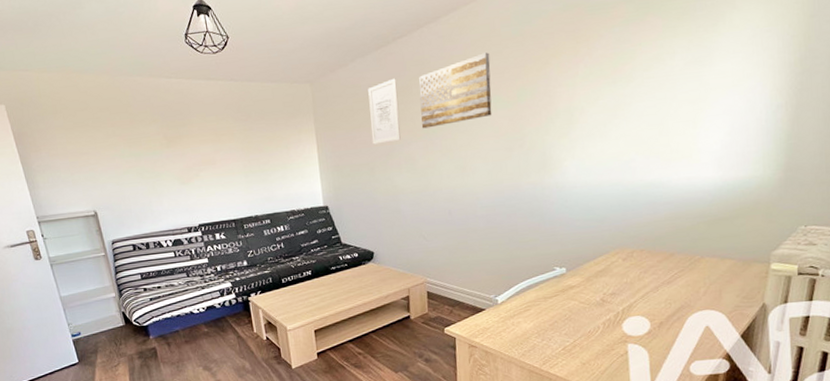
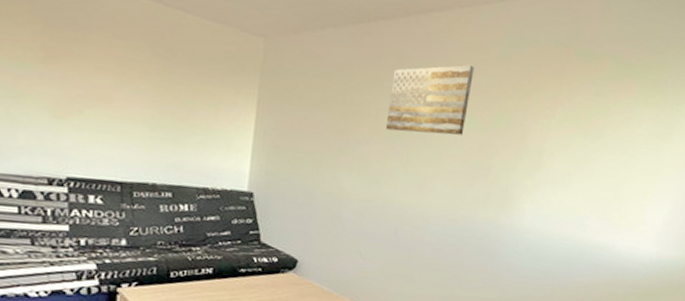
wall art: present [368,78,401,145] -> none [325,62,369,136]

